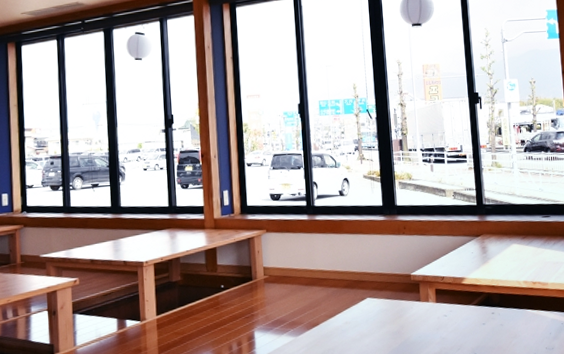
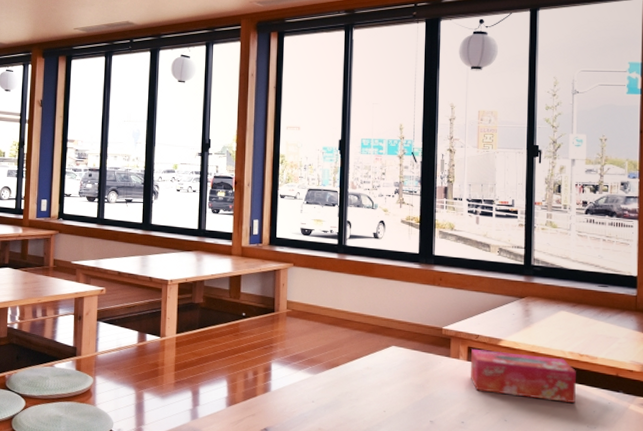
tissue box: none [439,288,534,330] -> present [471,349,576,403]

